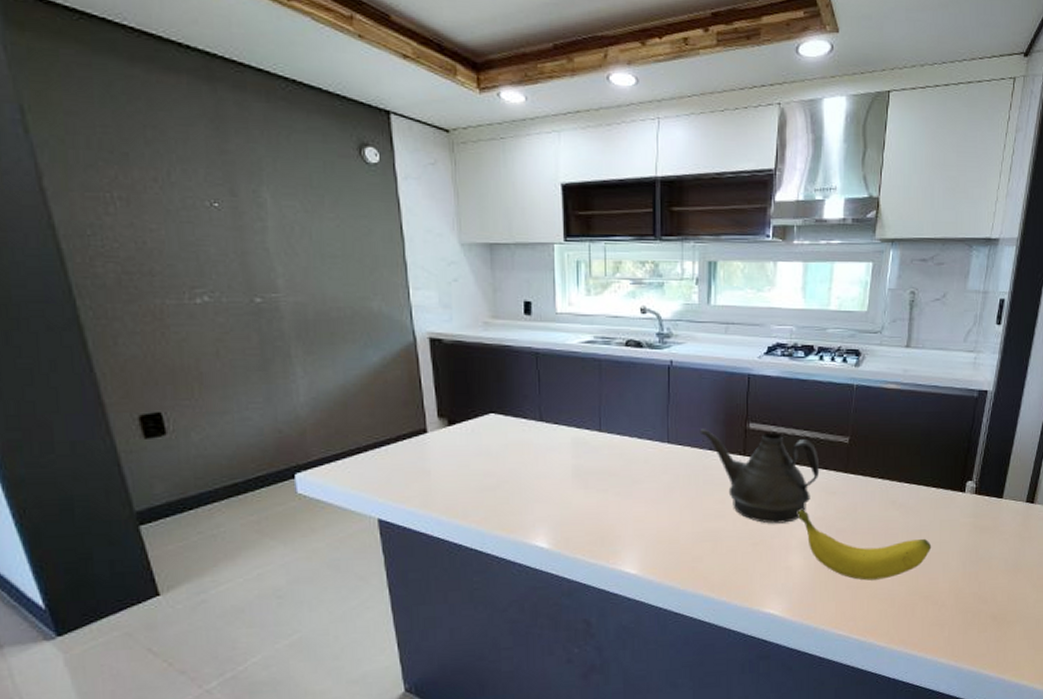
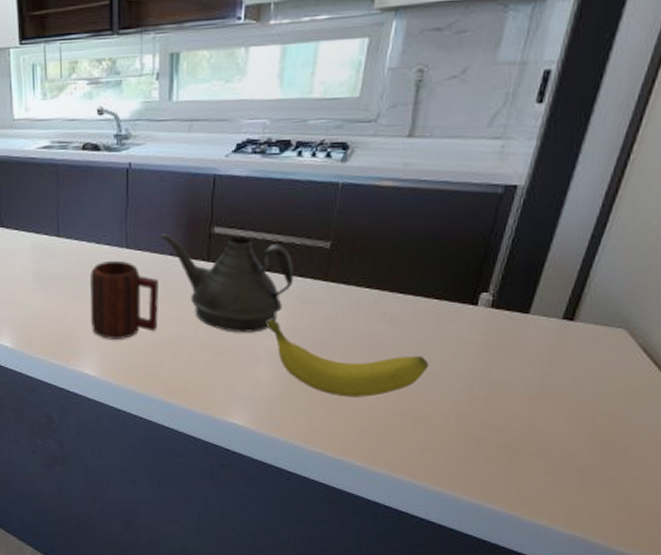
mug: none [631,455,699,535] -> present [89,260,158,339]

